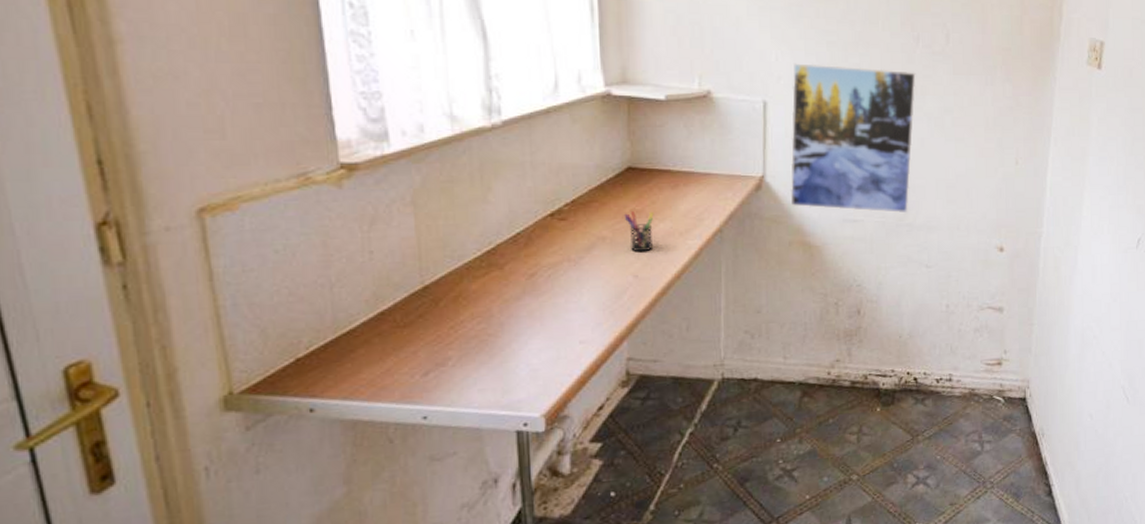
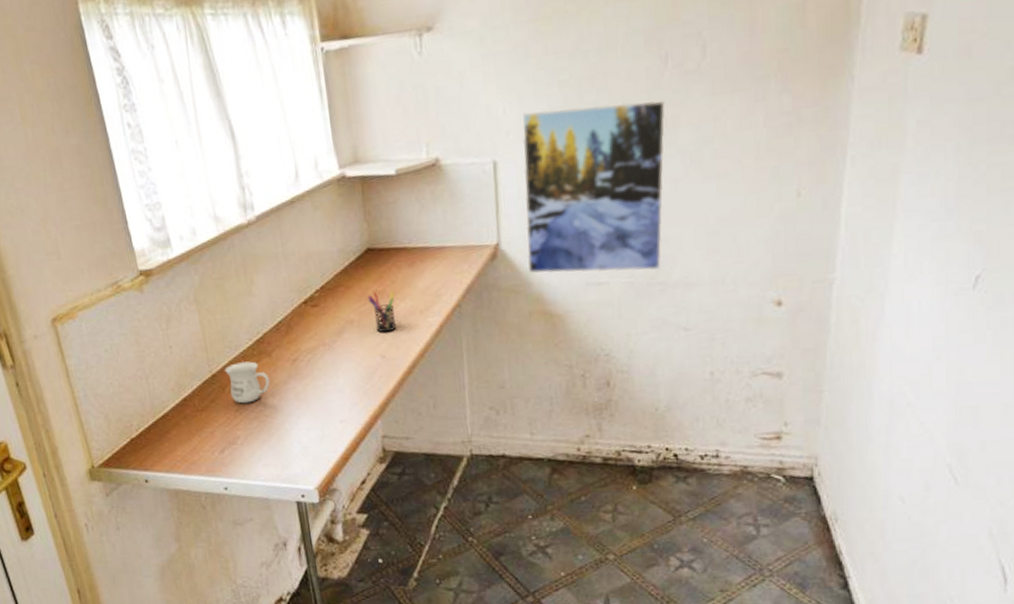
mug: none [441,273,499,320] -> present [225,361,271,404]

